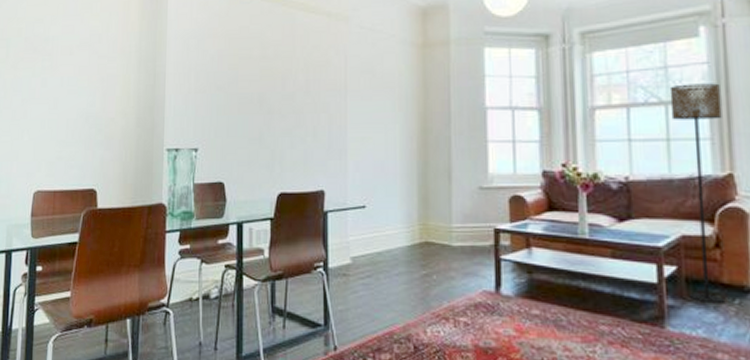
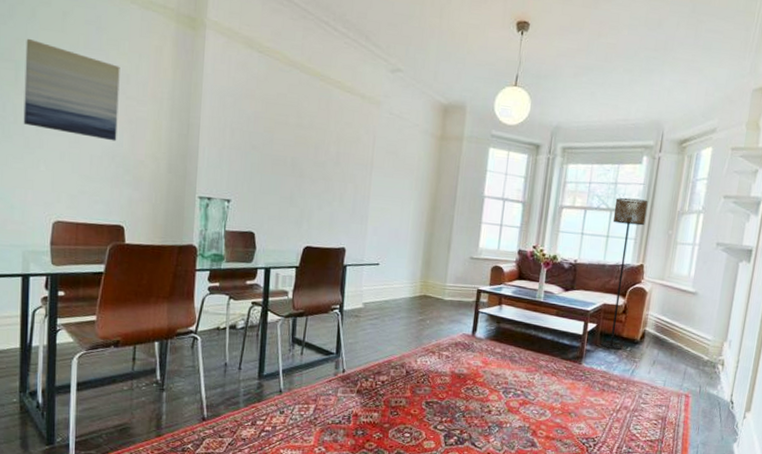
wall art: none [11,16,93,102] -> present [23,38,120,141]

